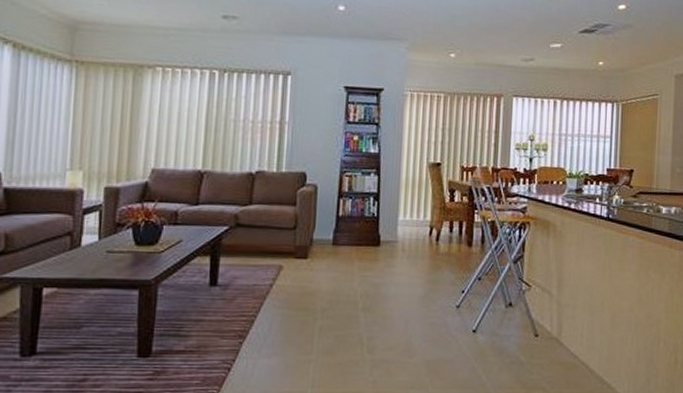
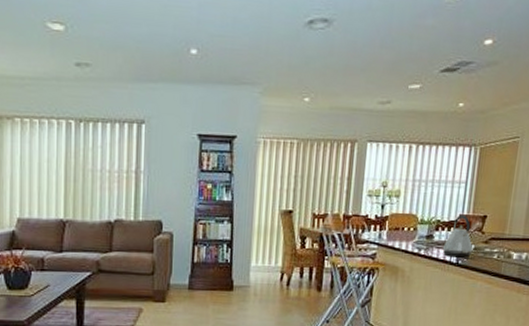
kettle: none [592,168,623,213] -> present [442,214,473,259]

